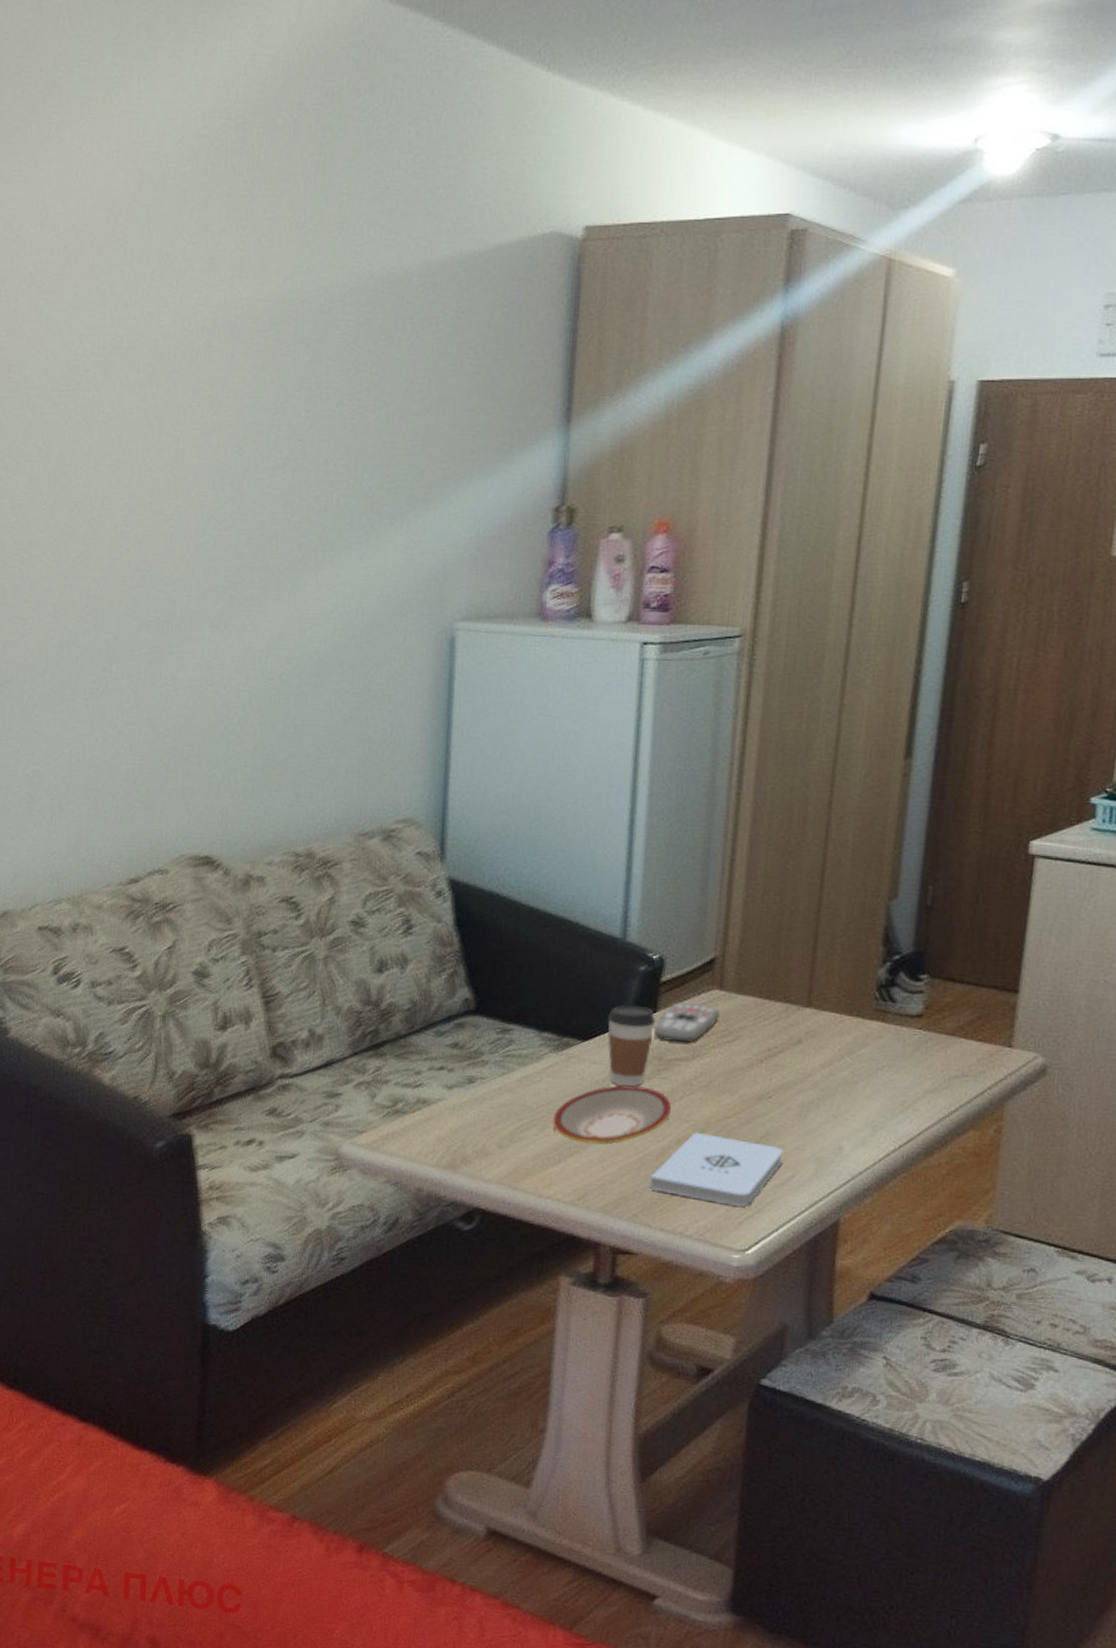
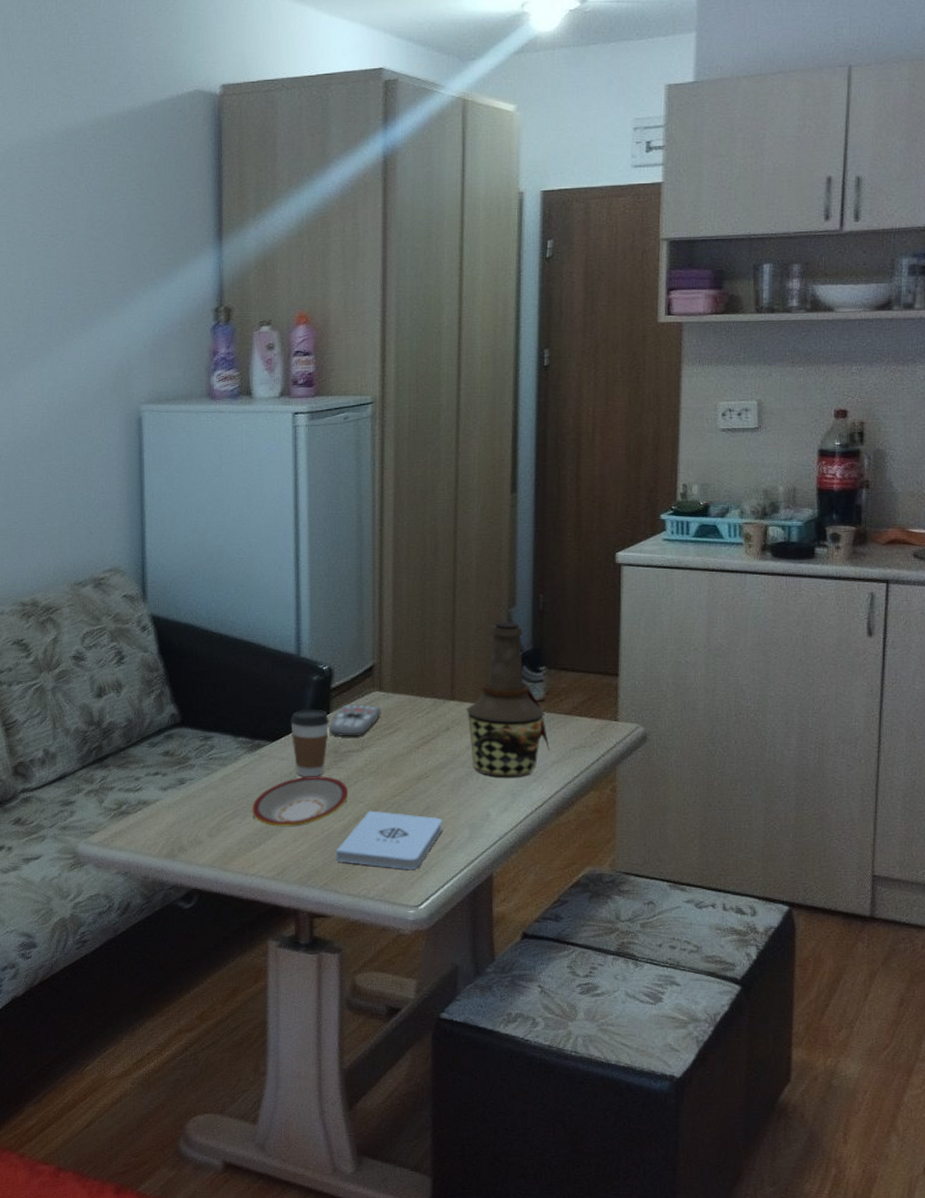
bottle: none [824,916,924,1106] -> present [466,621,550,778]

